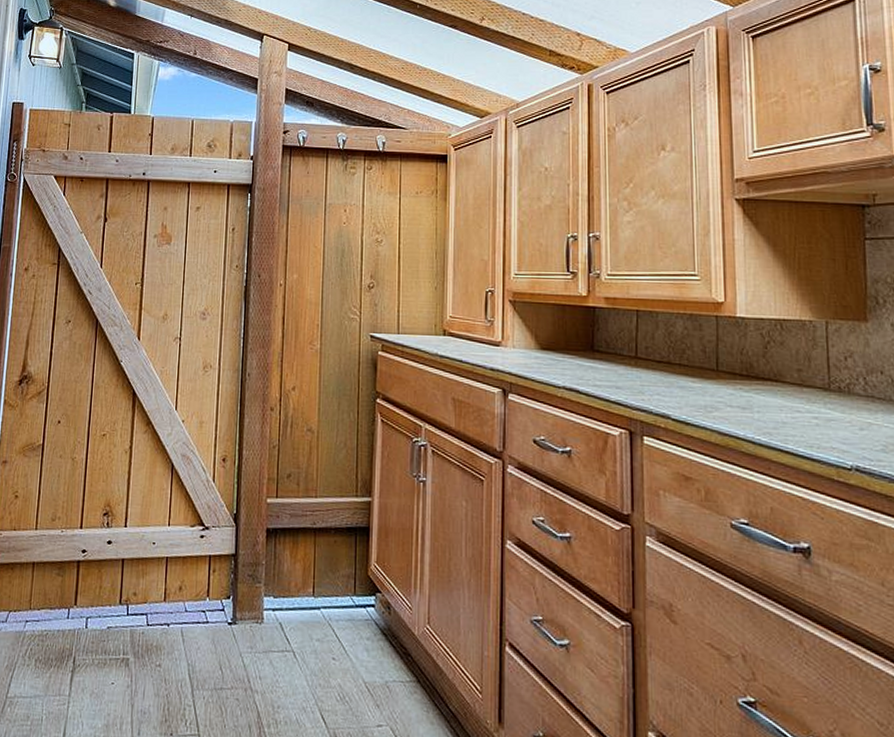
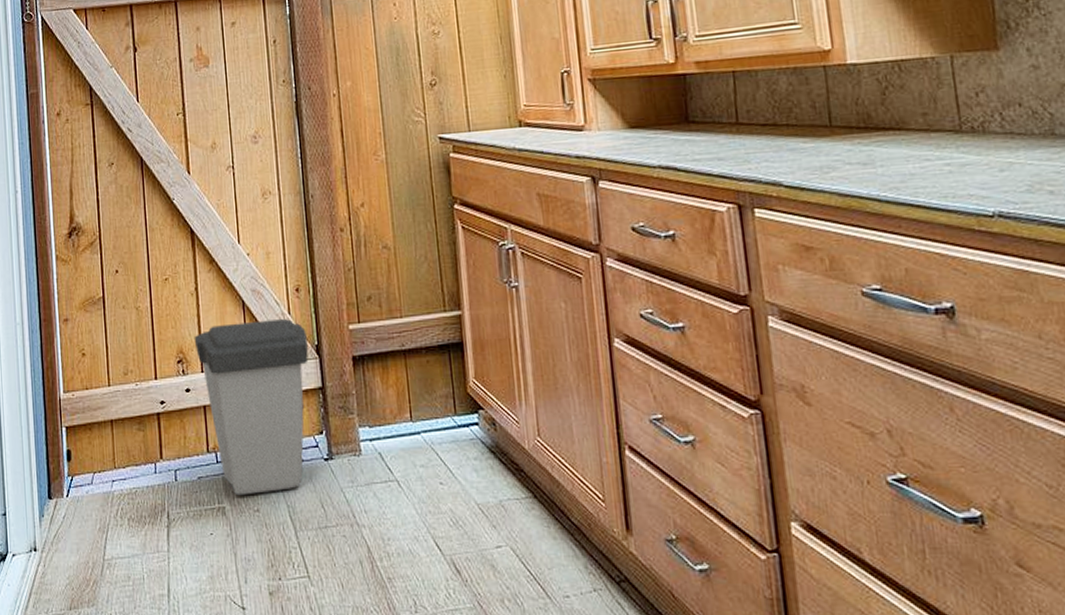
trash can: none [122,484,228,650] -> present [194,319,309,496]

